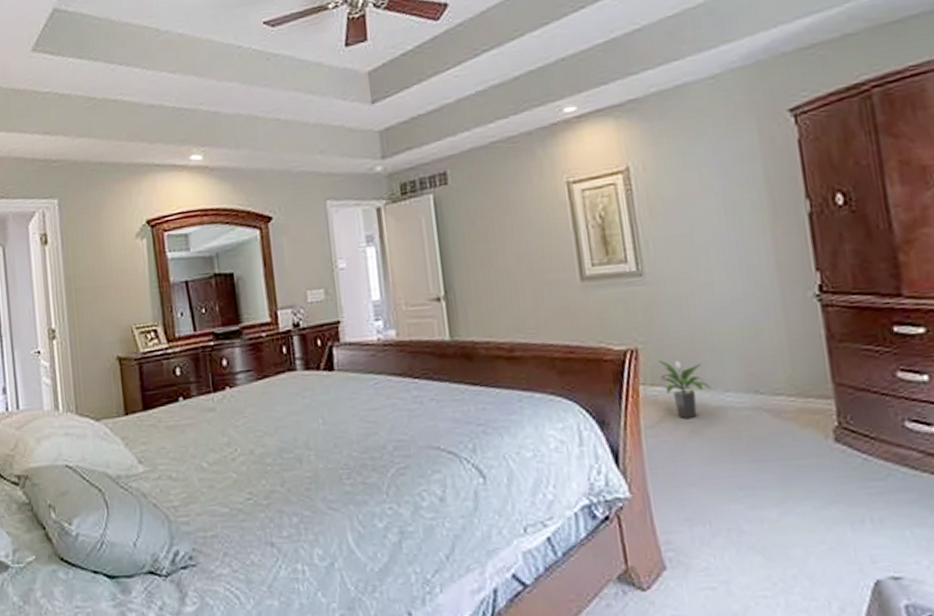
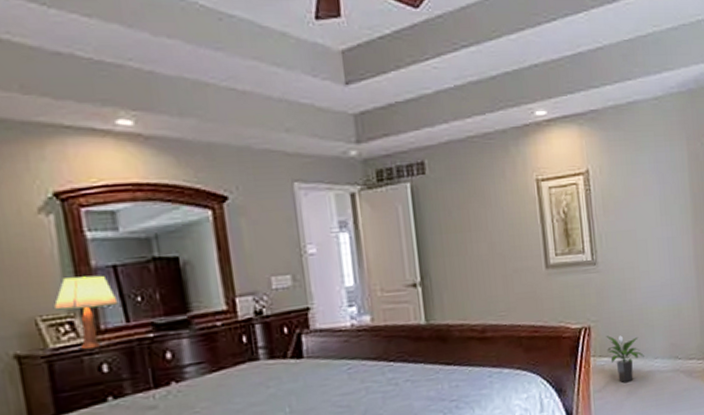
table lamp: none [143,288,189,355] -> present [53,273,118,351]

